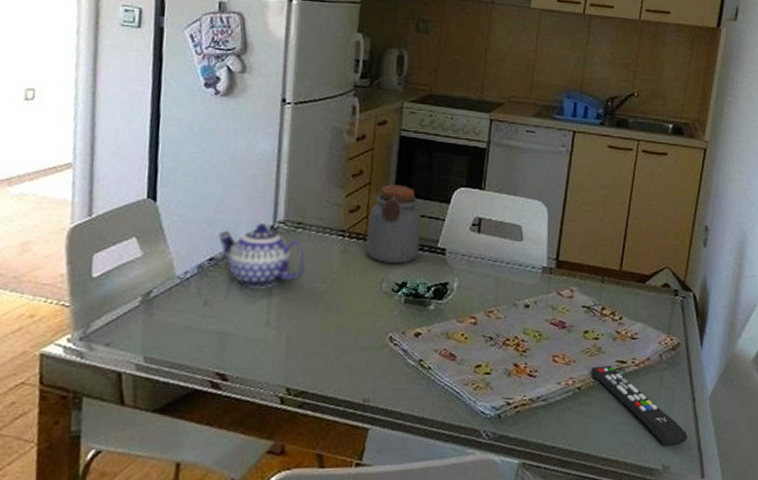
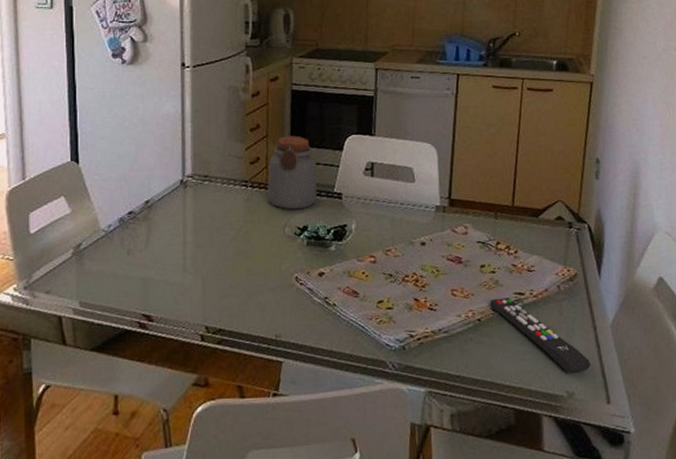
teapot: present [217,222,306,290] -> none [134,177,214,239]

